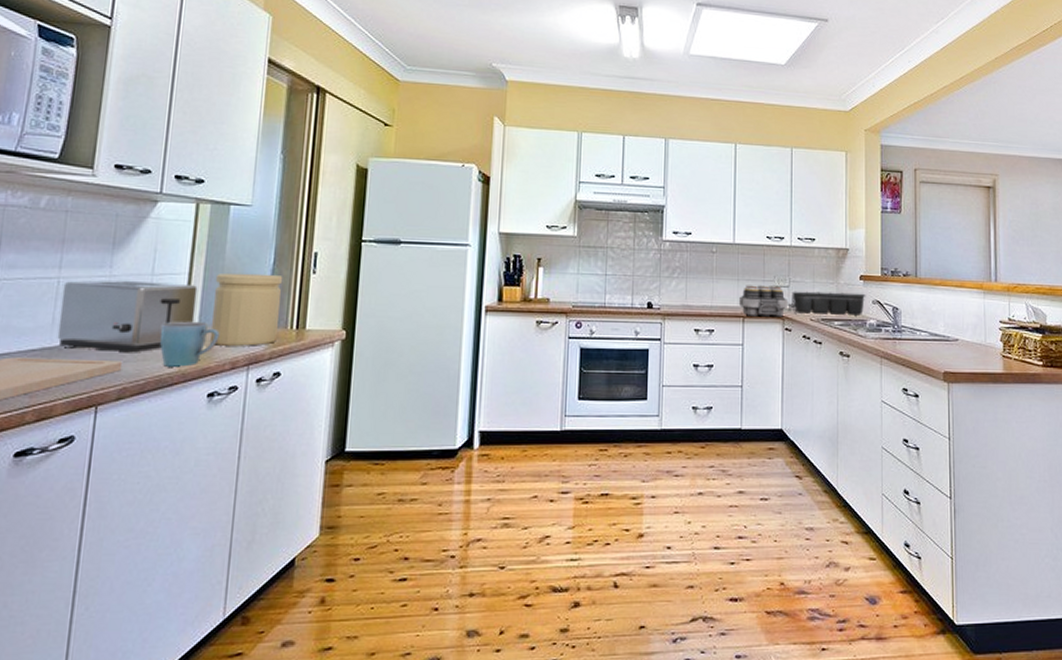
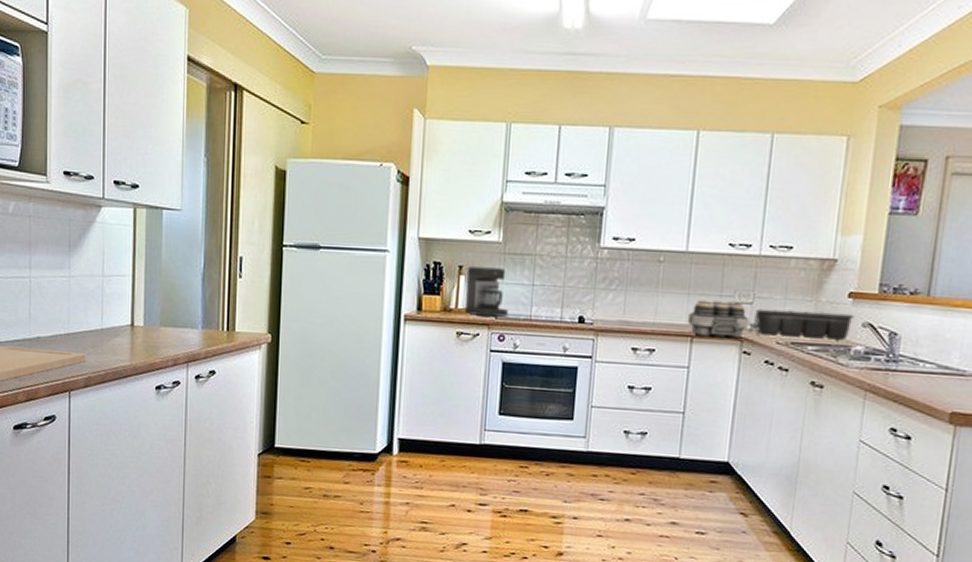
toaster: present [57,280,198,353] -> none [34,280,141,347]
mug: present [159,321,220,367] -> none [113,319,162,362]
jar: present [209,273,283,346] -> none [154,275,213,346]
coffee maker: none [543,259,584,306] -> present [464,266,508,318]

